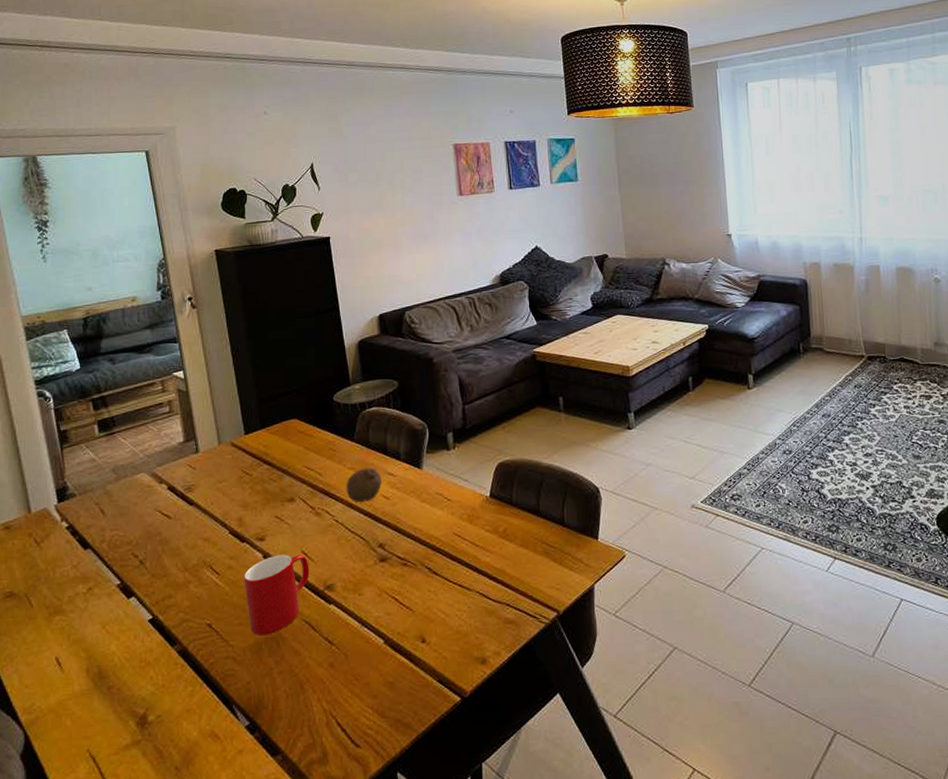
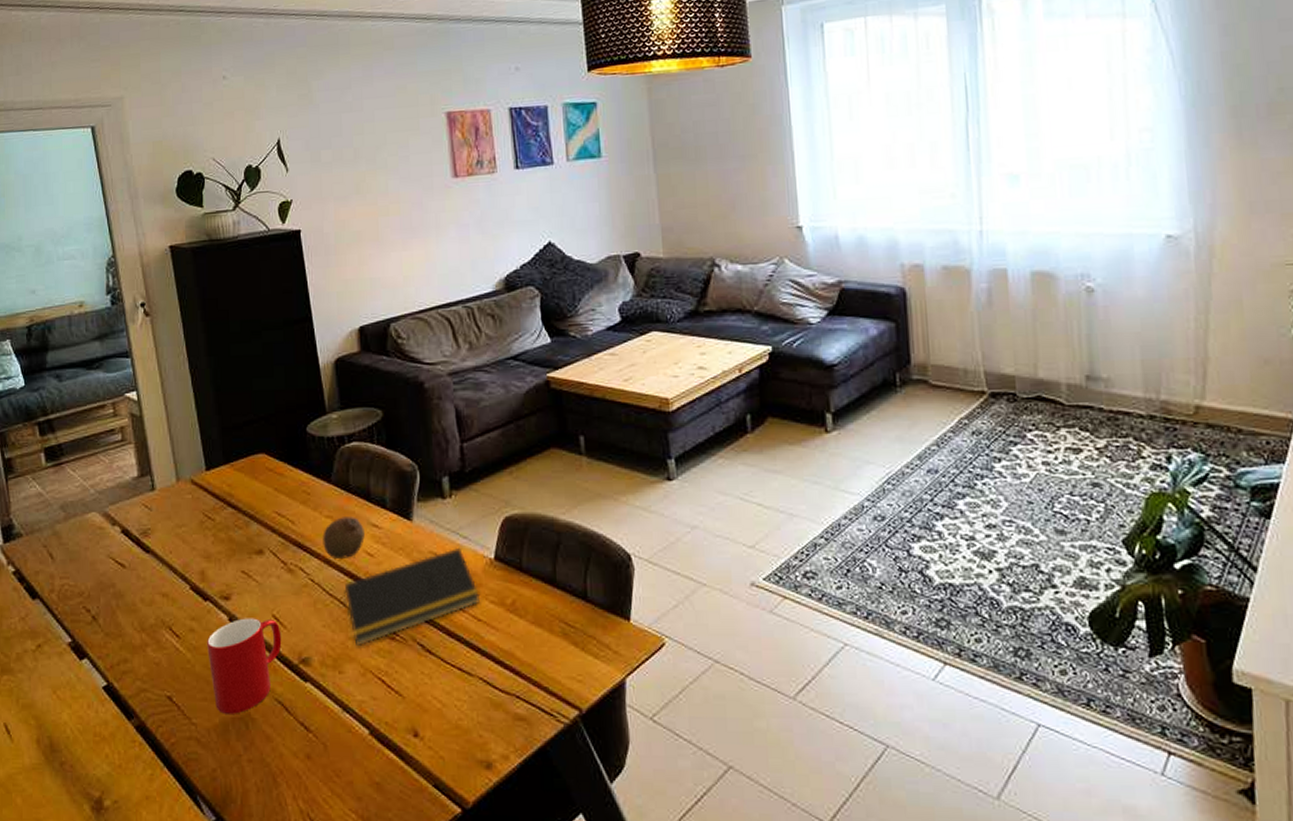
notepad: none [364,488,478,573] -> present [344,547,481,647]

